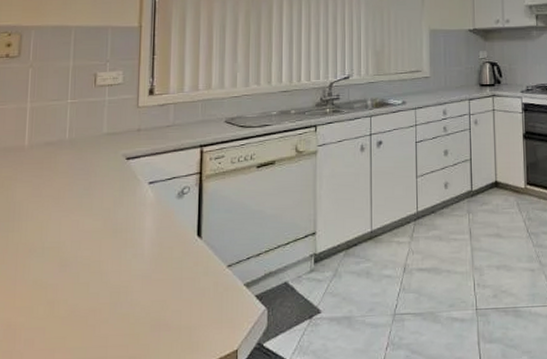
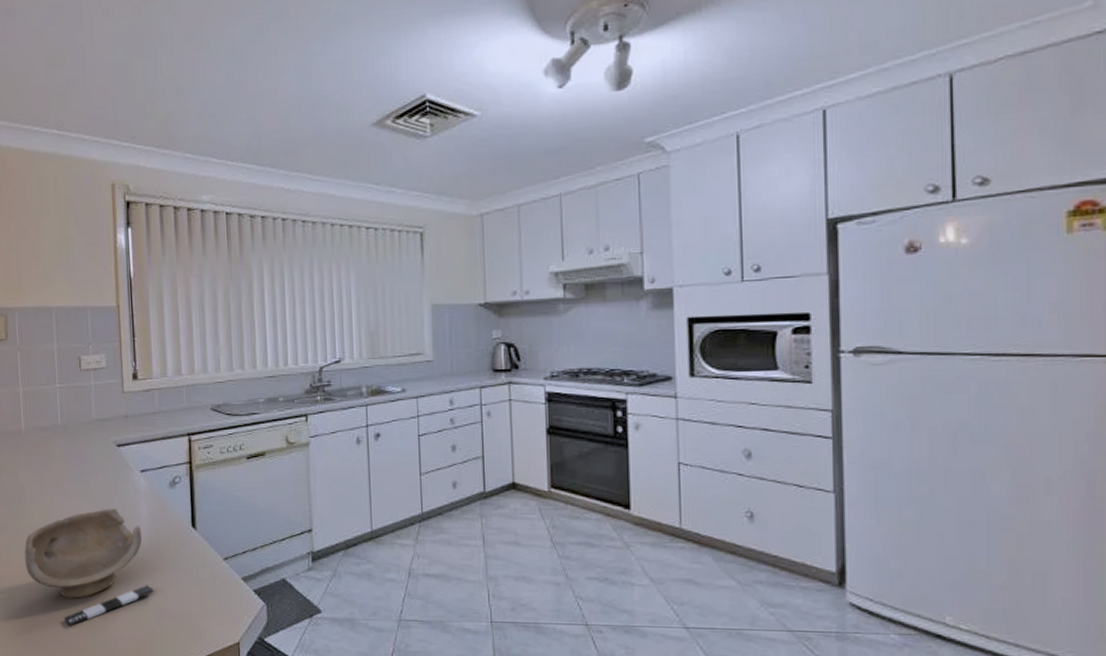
bowl: none [11,222,152,349] -> present [24,509,154,627]

